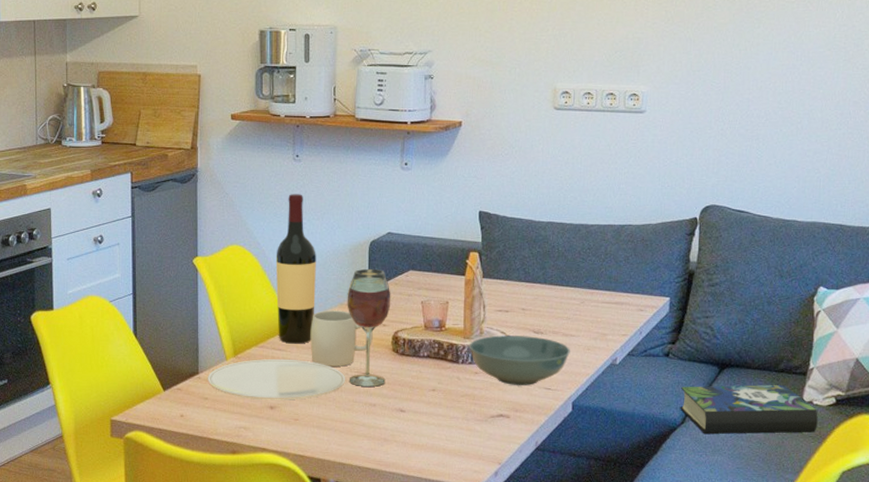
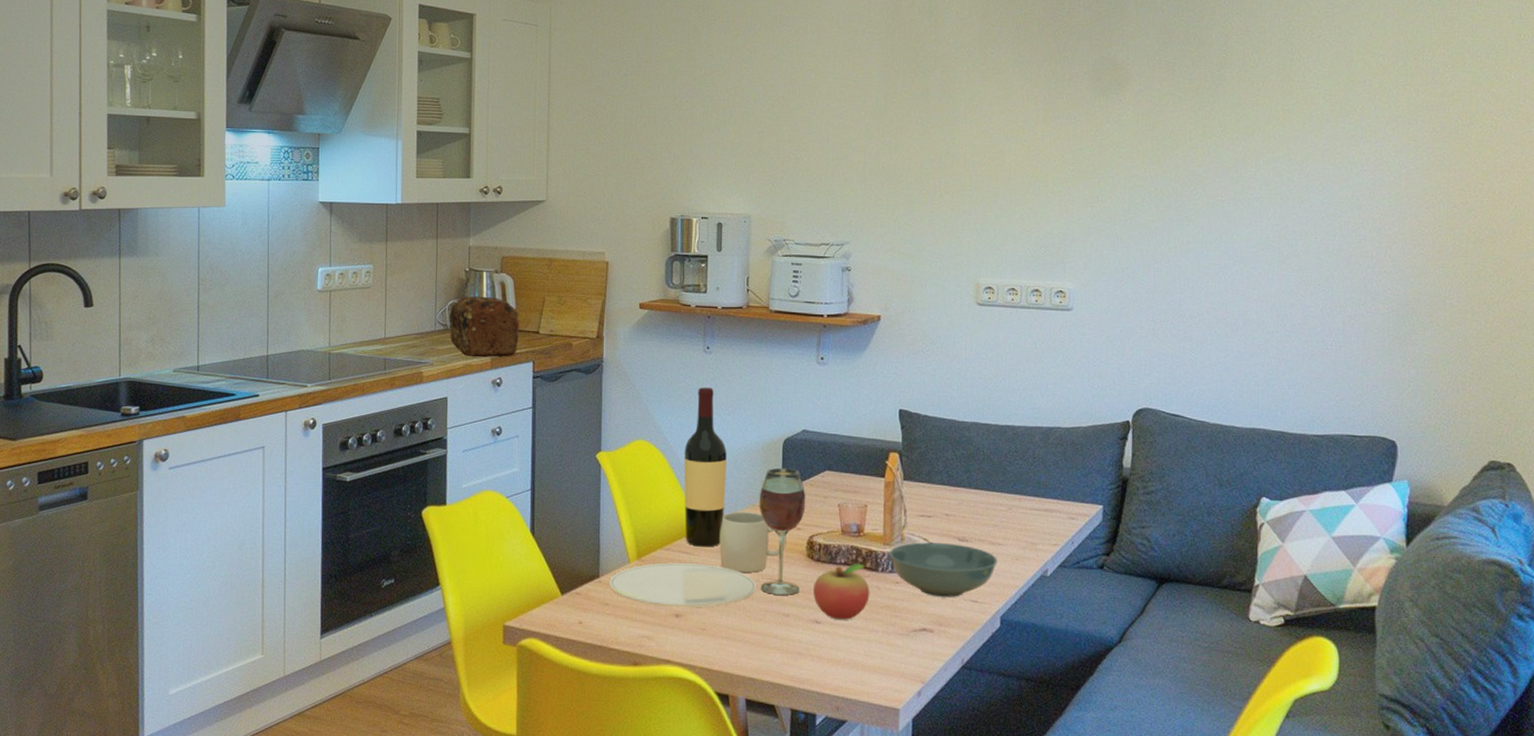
bread loaf: none [49,110,117,169] -> present [449,296,519,357]
fruit: none [398,356,451,408] -> present [813,563,870,620]
book: present [680,384,818,434] -> none [1117,601,1266,655]

